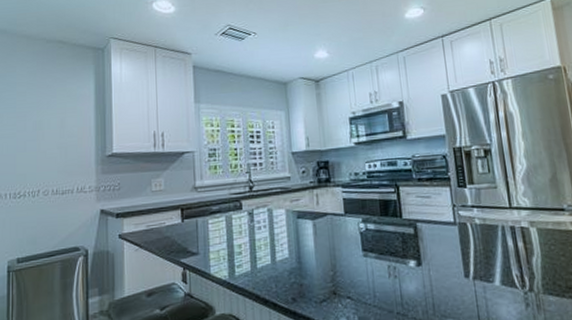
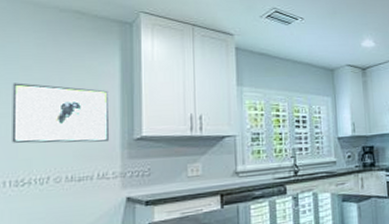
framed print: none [11,107,87,160] -> present [12,82,110,143]

